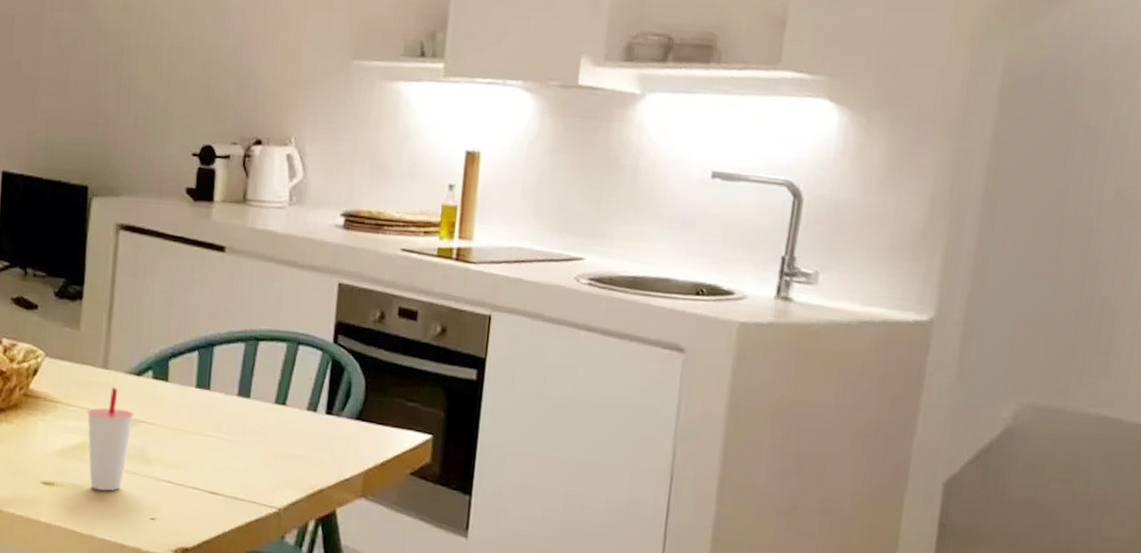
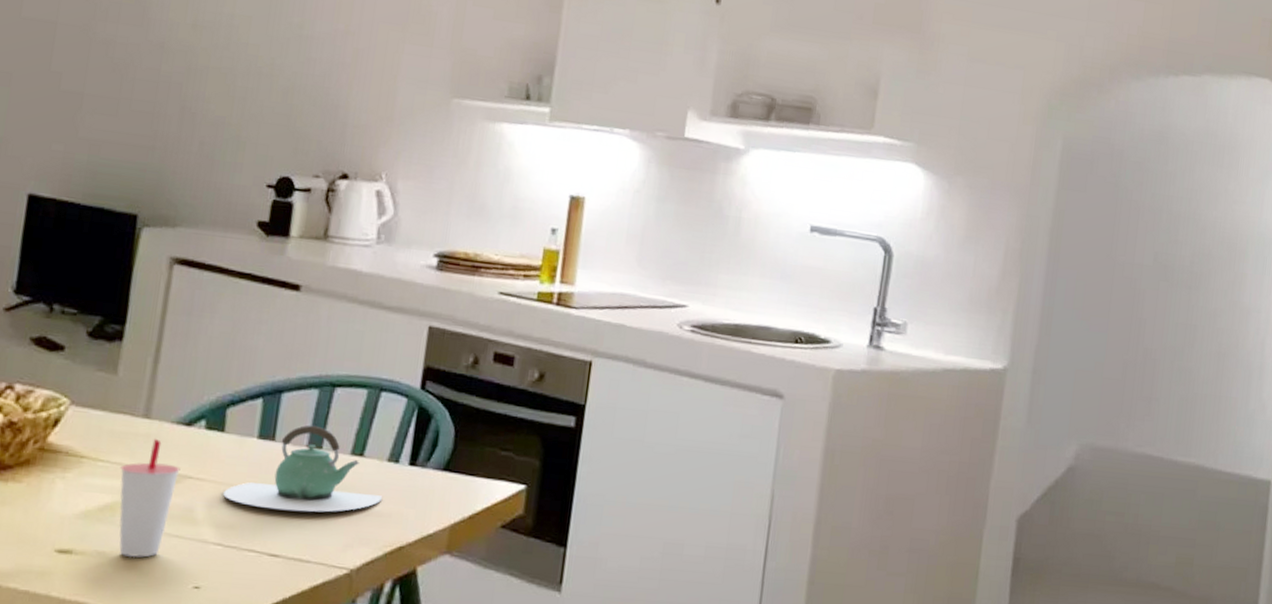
teapot: none [170,376,303,456] -> present [223,425,382,513]

